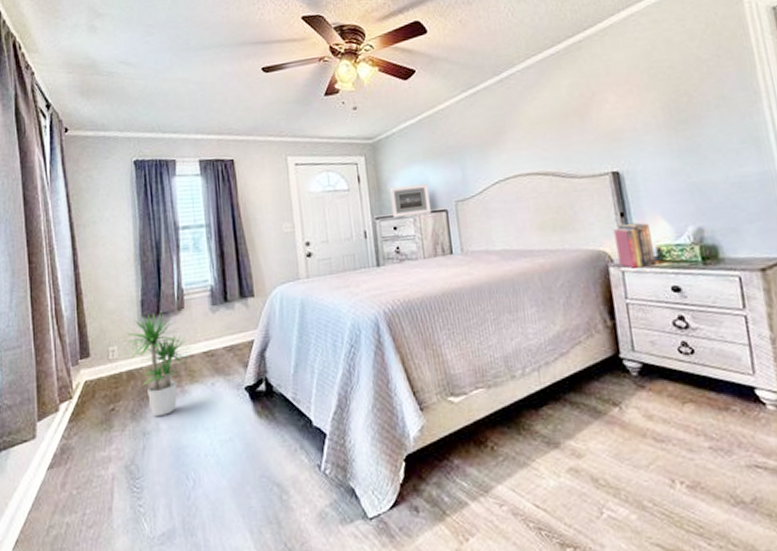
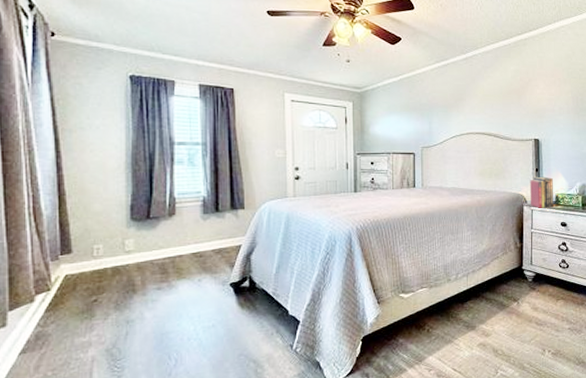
potted plant: present [122,312,195,416] -> none [108,217,184,307]
picture frame: present [389,184,432,218] -> none [371,131,403,155]

